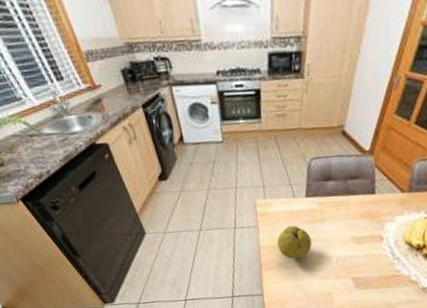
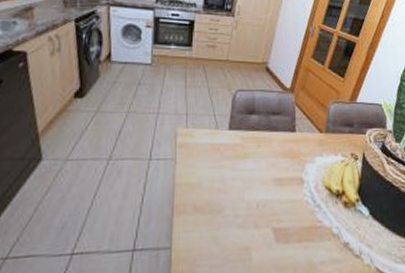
fruit: present [277,225,312,259] -> none [195,161,231,202]

